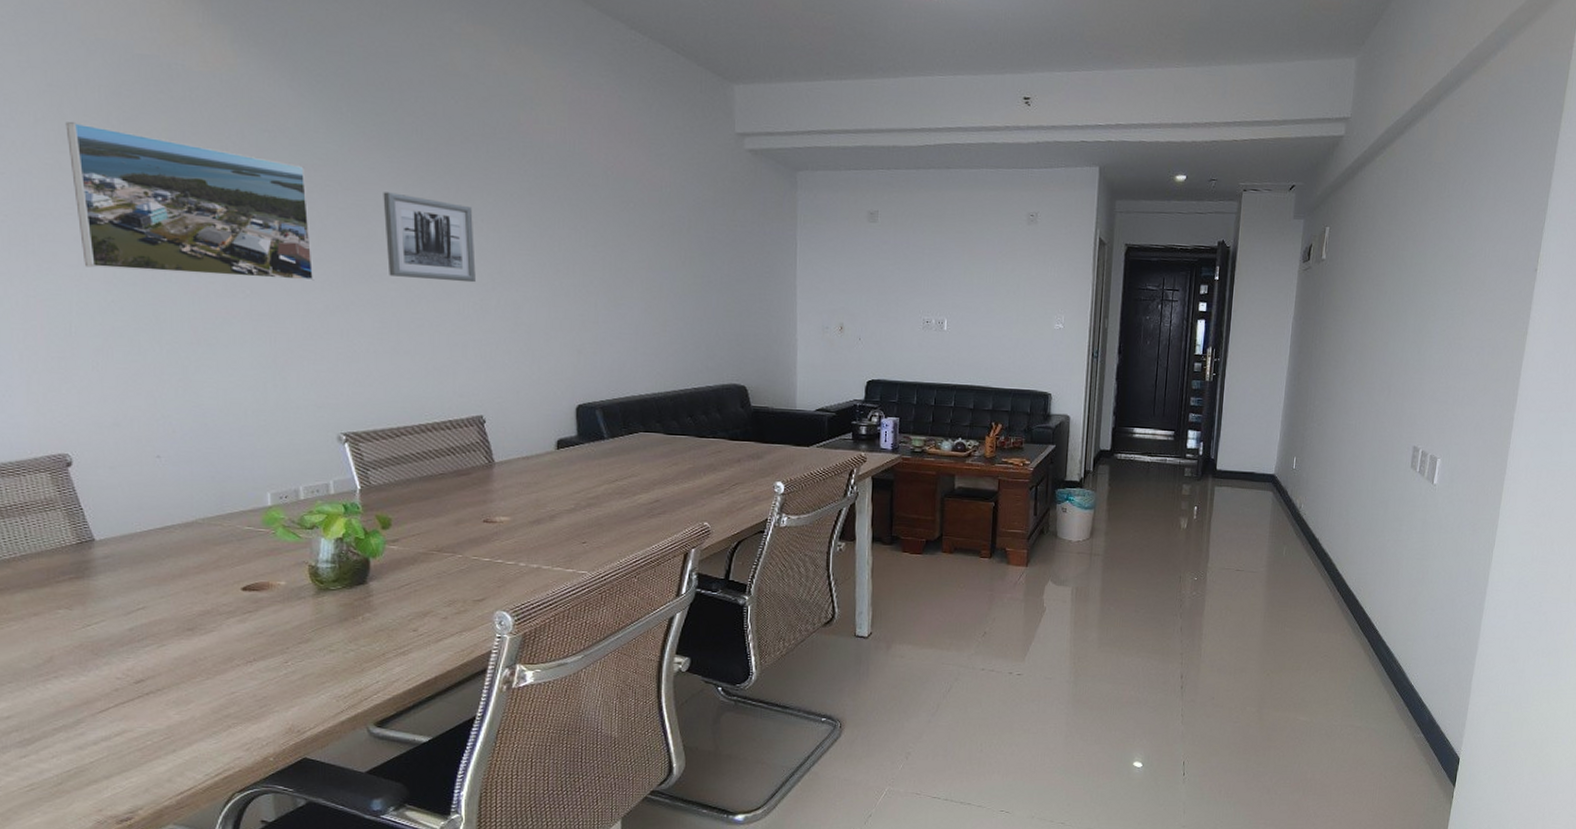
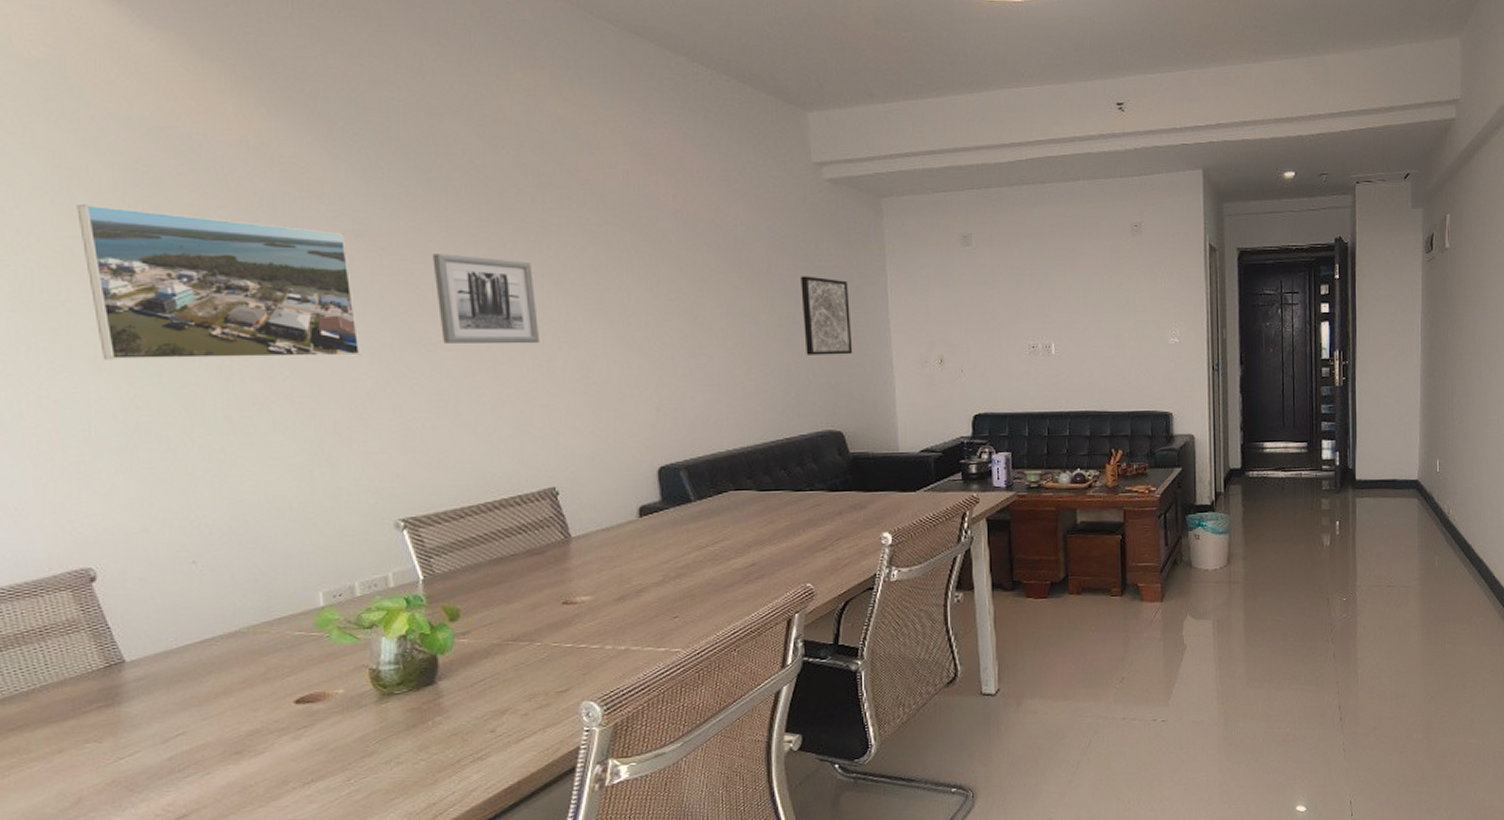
wall art: none [717,238,761,316] -> present [800,276,853,355]

